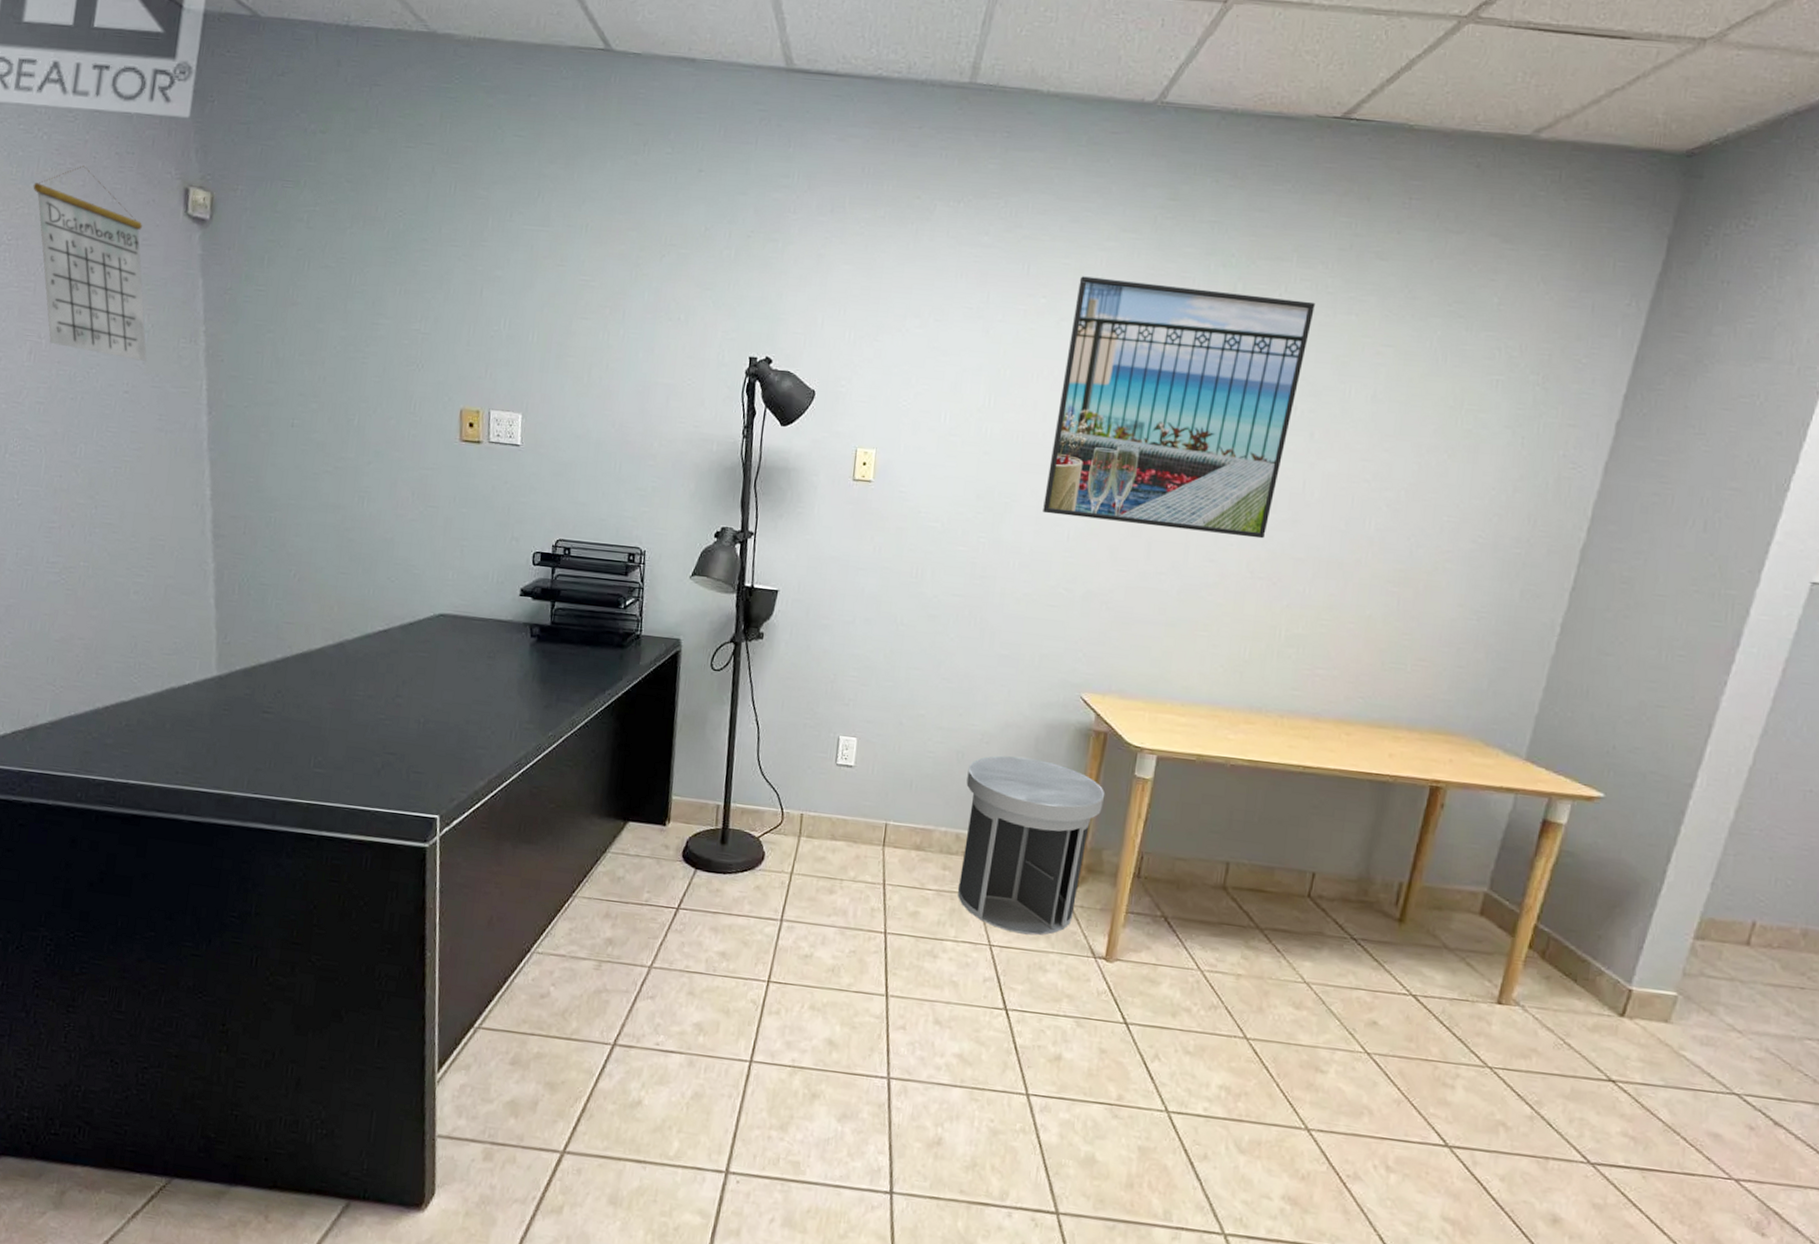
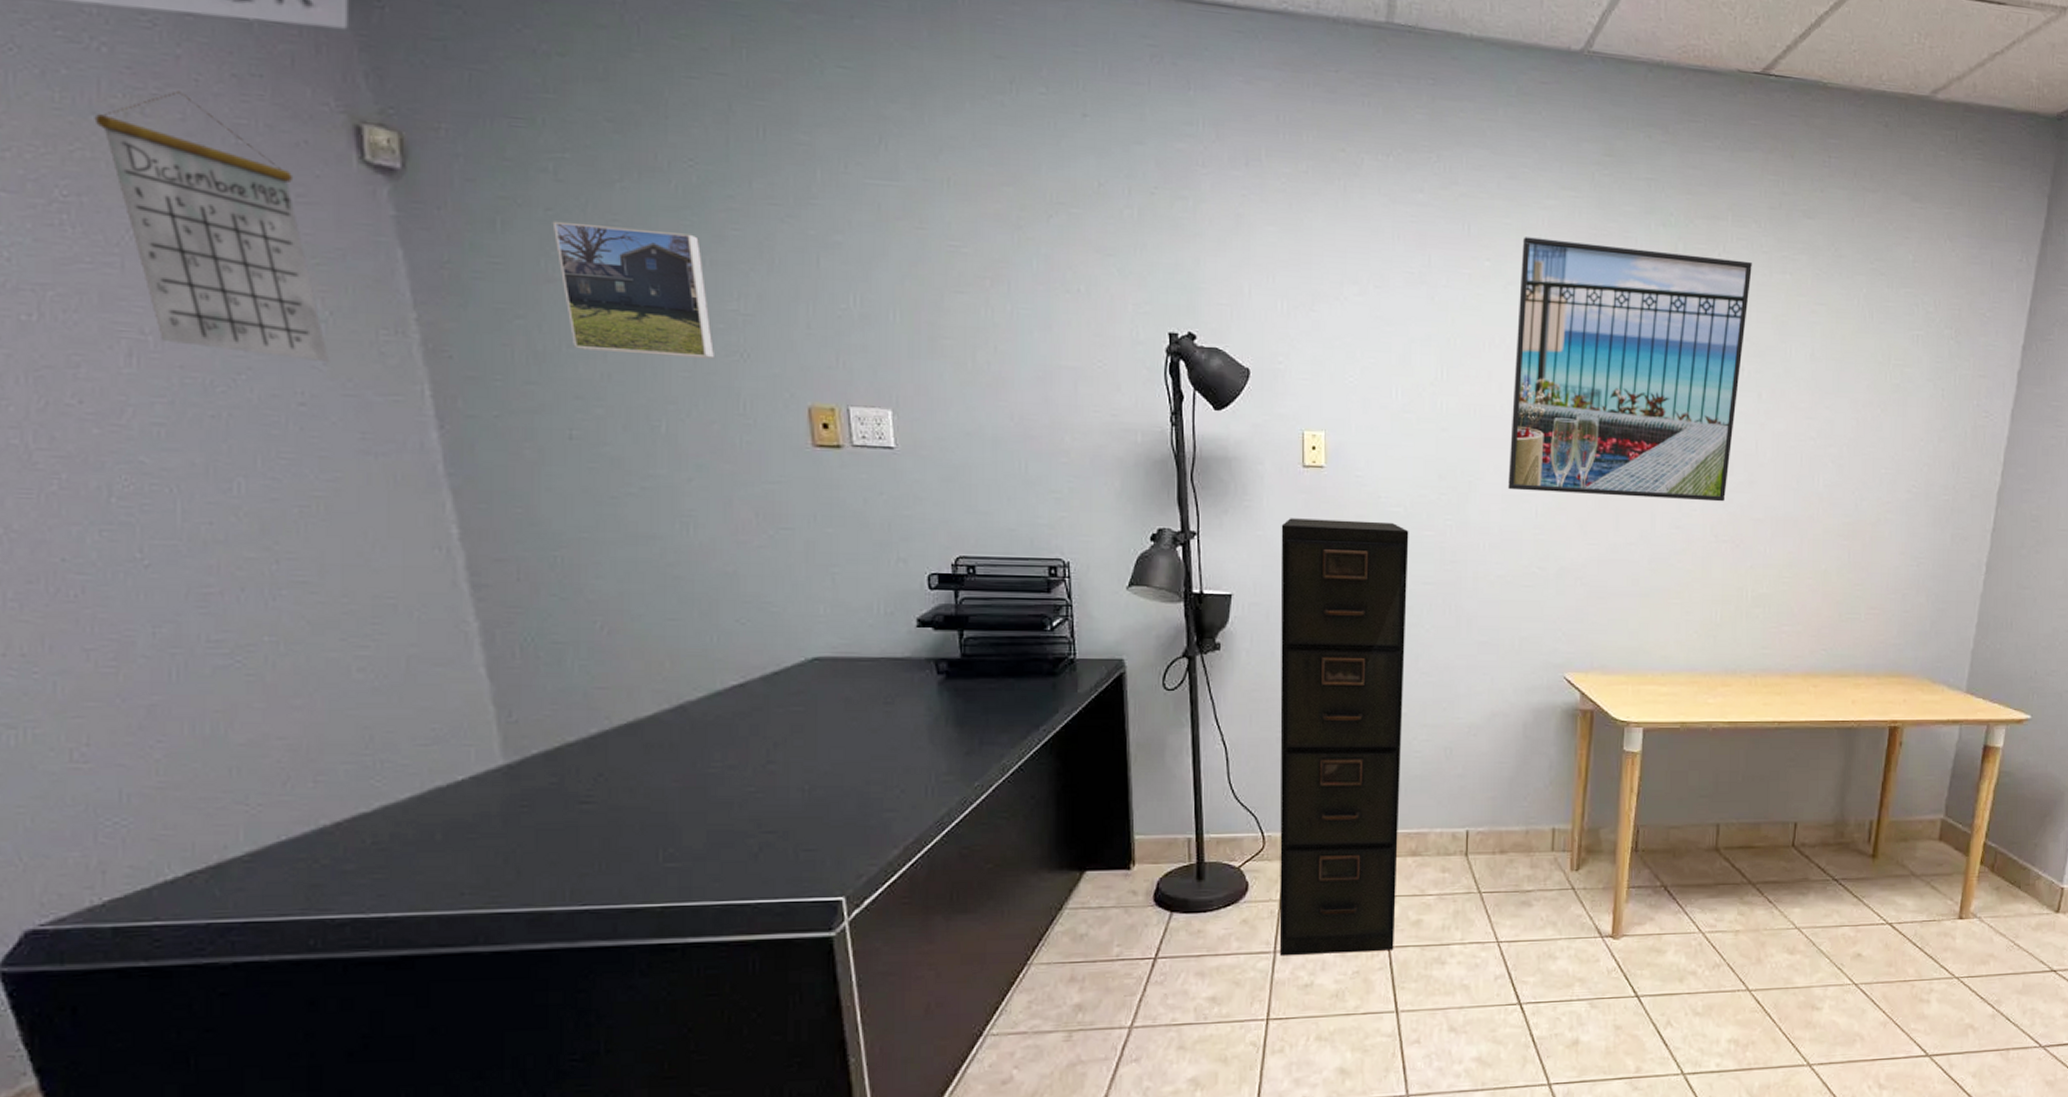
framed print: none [301,258,399,368] -> present [552,221,716,359]
filing cabinet: none [786,526,944,936] -> present [1279,518,1409,955]
trash can: present [958,755,1105,936] -> none [1458,745,1597,926]

